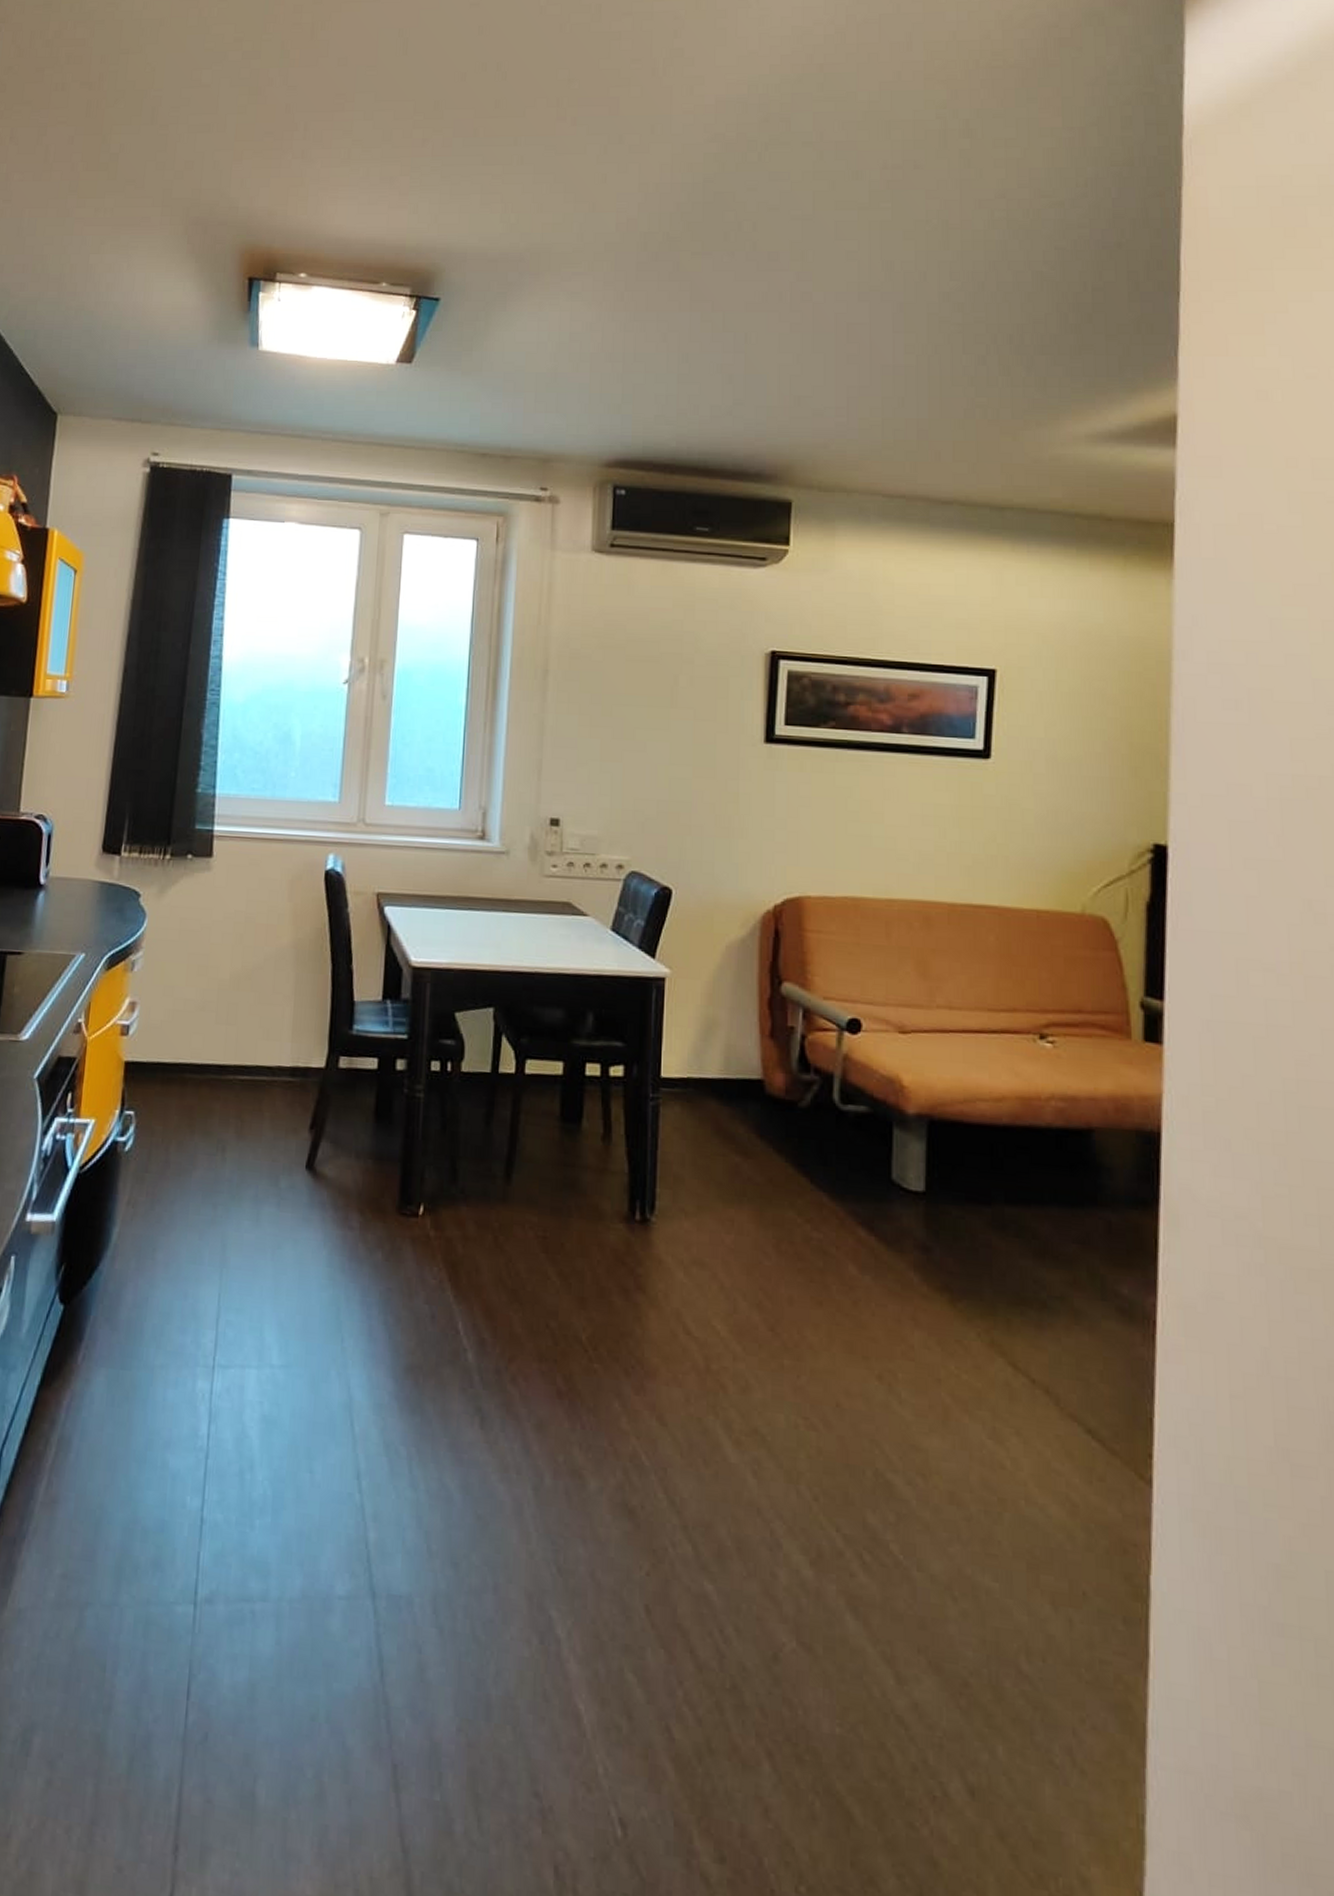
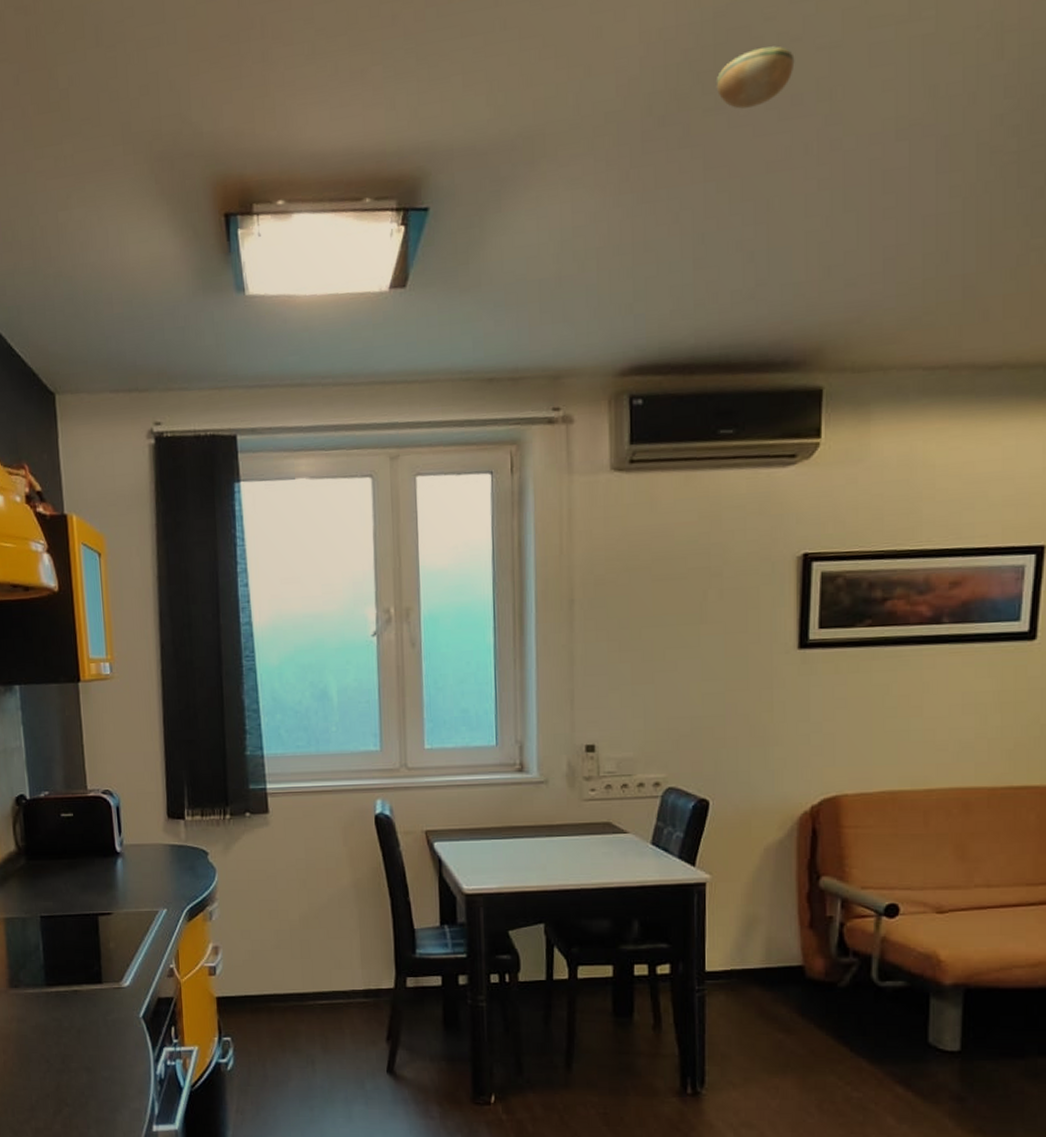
smoke detector: none [703,211,772,256] -> present [716,46,795,109]

